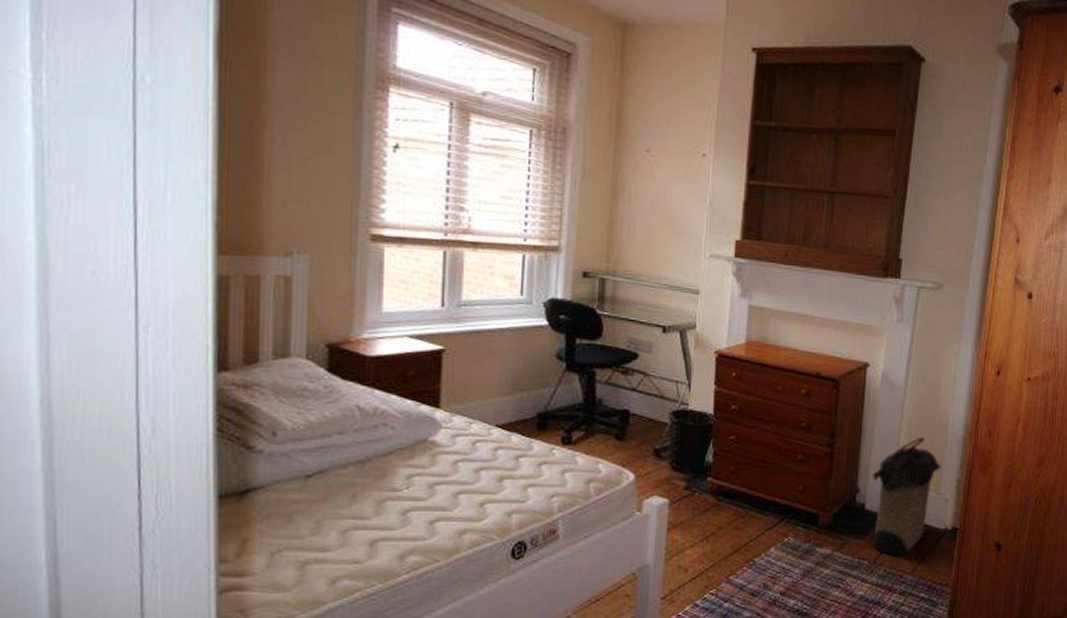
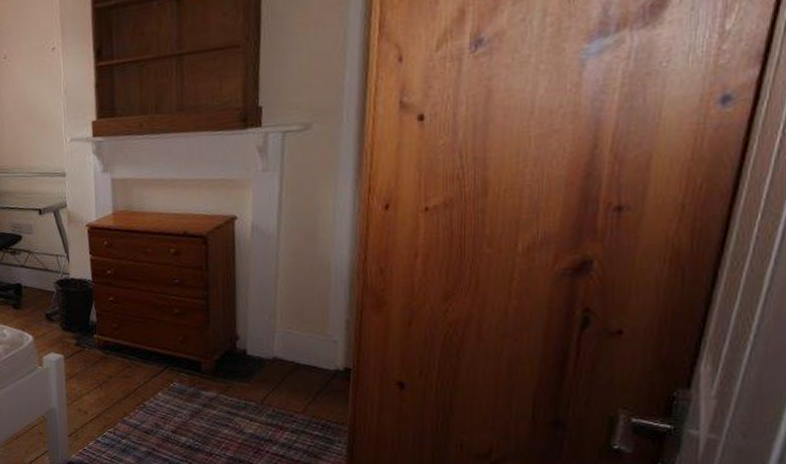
laundry hamper: present [871,436,941,556] -> none [250,281,326,397]

